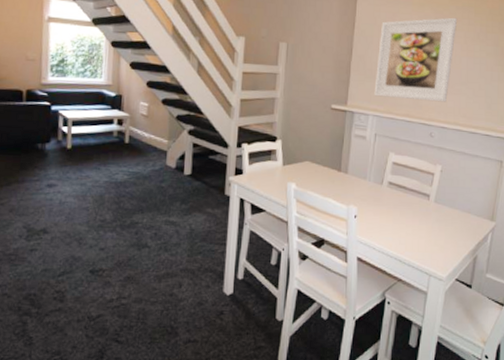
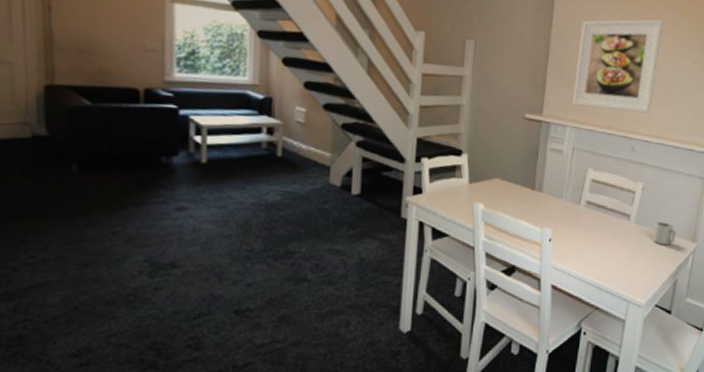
cup: none [451,201,474,224] -> present [652,222,676,246]

